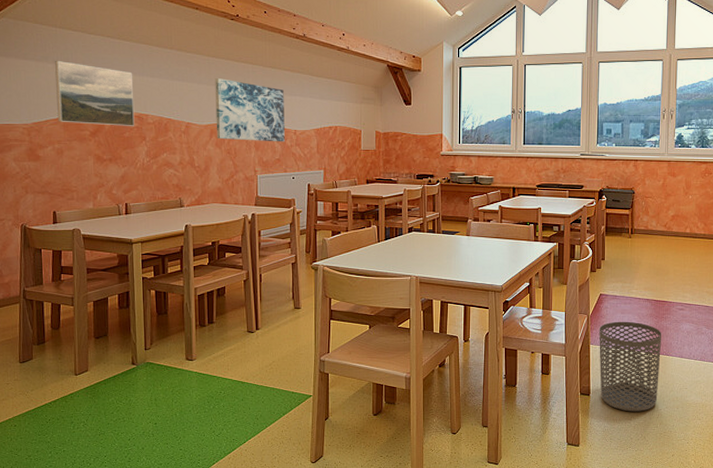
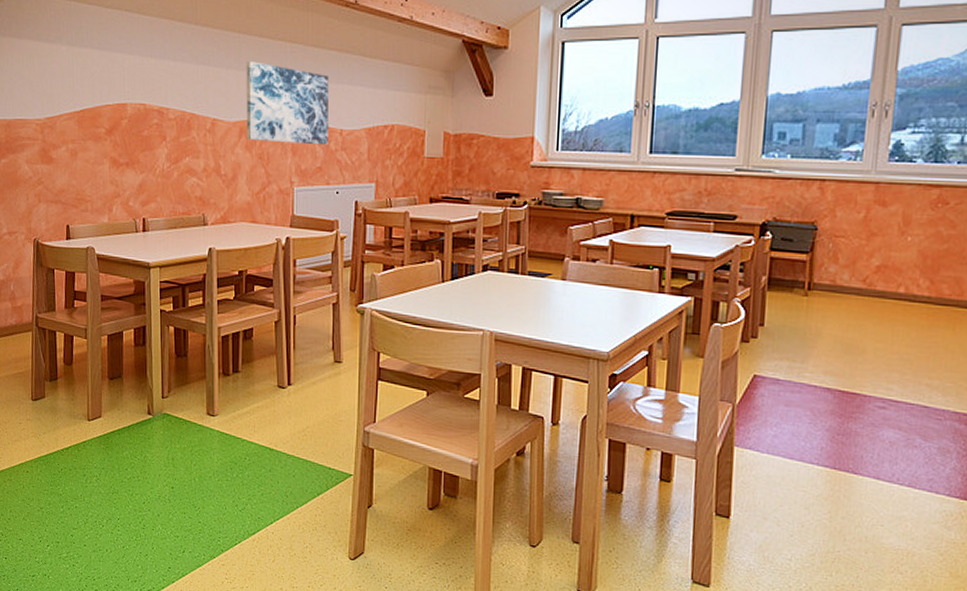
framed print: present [55,60,135,126] -> none [69,41,155,123]
waste bin: present [599,321,661,412] -> none [746,416,847,551]

